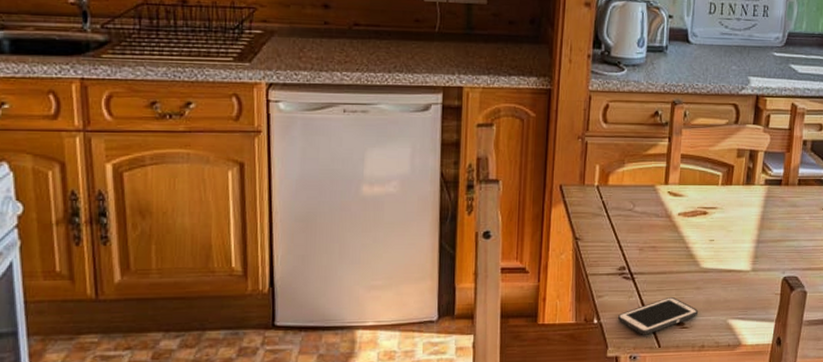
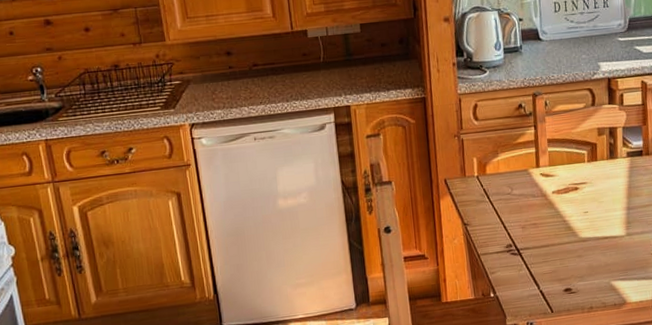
cell phone: present [617,296,699,335] -> none [511,266,583,303]

